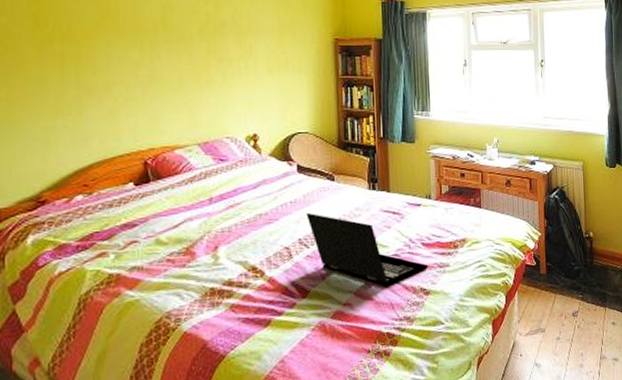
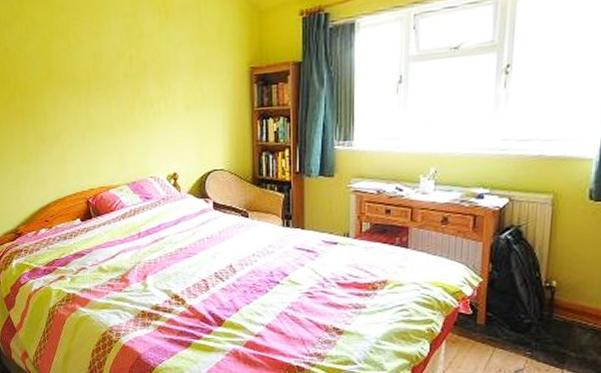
laptop: present [306,212,429,287] -> none [222,248,343,323]

